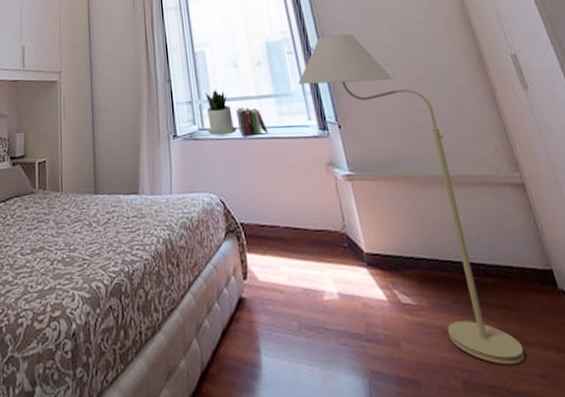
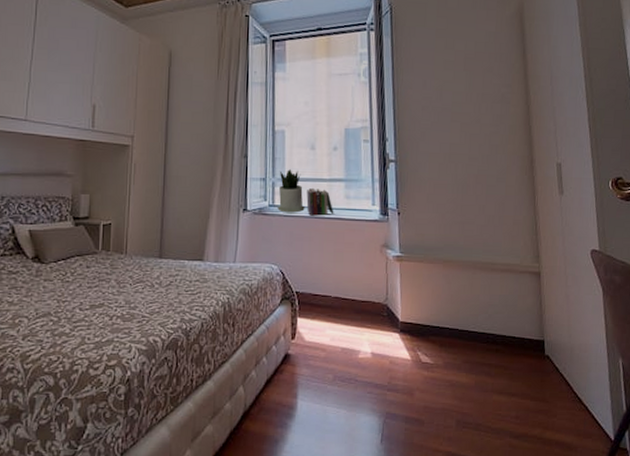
floor lamp: present [298,33,526,365] -> none [369,128,508,409]

